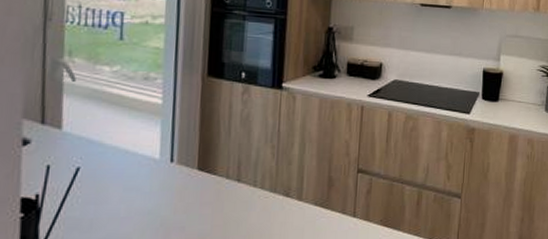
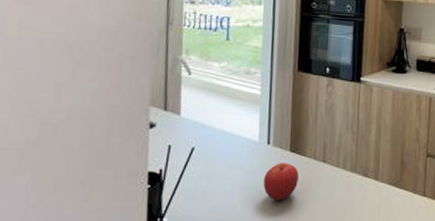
fruit: none [165,183,209,228] -> present [263,163,300,201]

